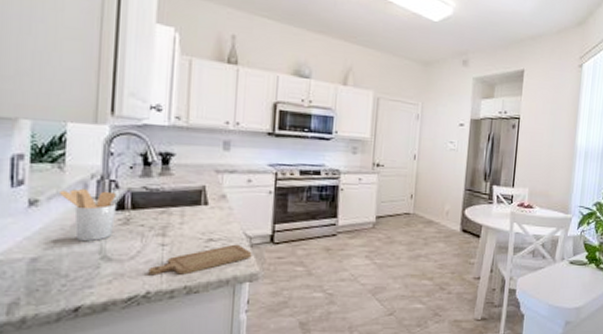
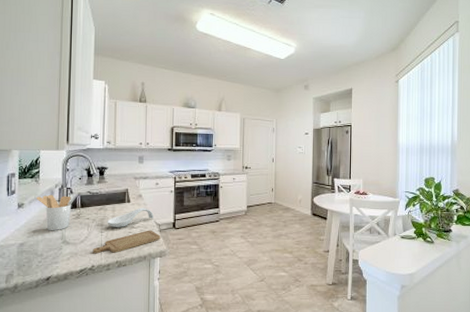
spoon rest: none [172,213,243,240] -> present [107,208,154,227]

